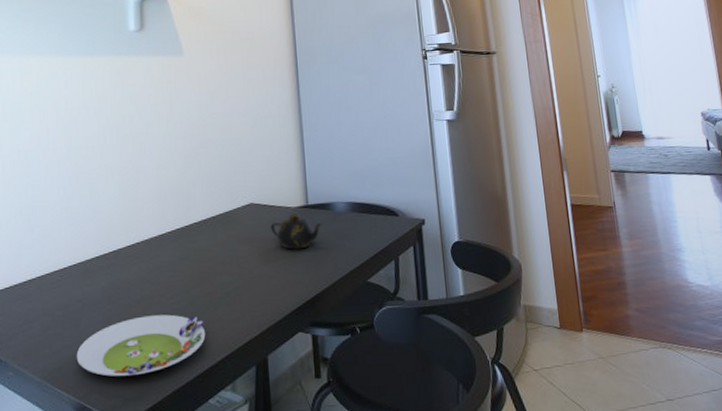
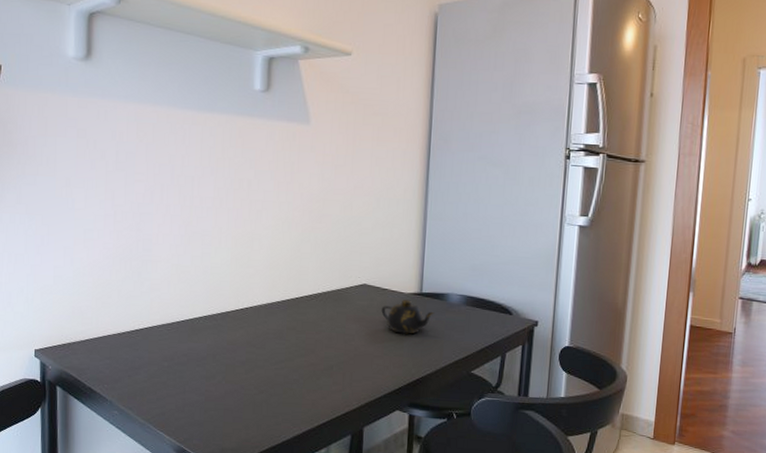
salad plate: present [76,314,206,377] -> none [179,377,306,429]

